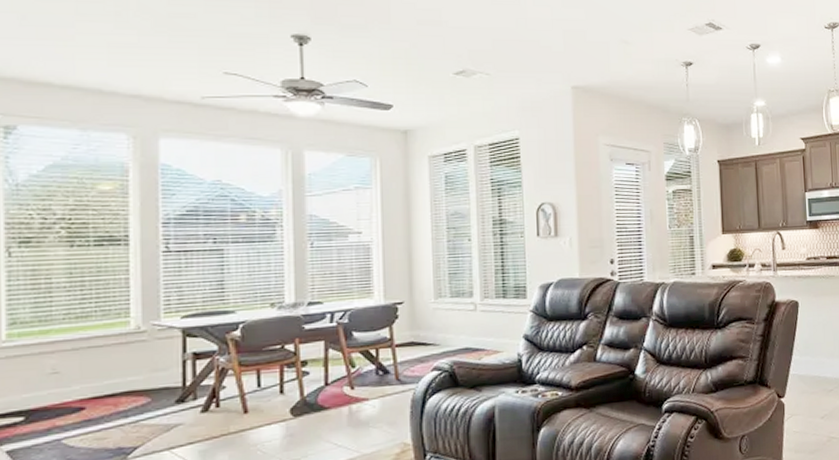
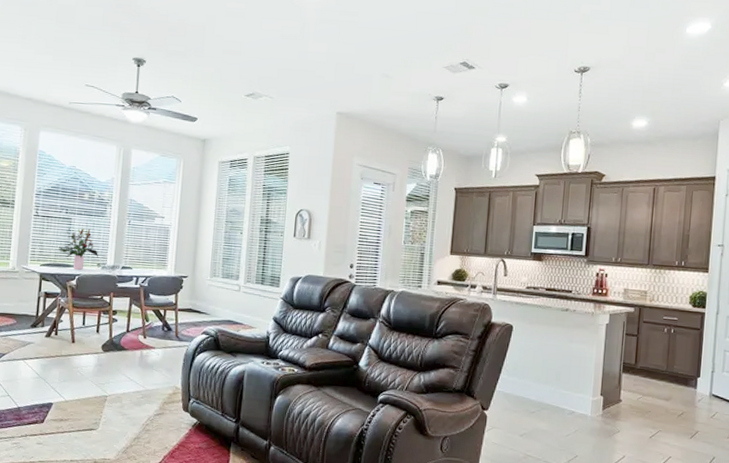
bouquet: none [206,260,270,317] -> present [57,228,98,271]

